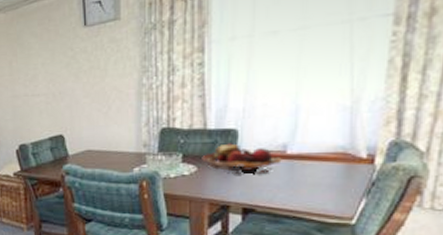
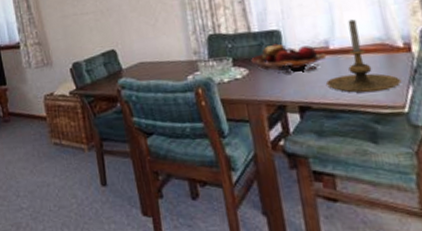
candle holder: none [276,125,356,201] -> present [326,19,402,93]

